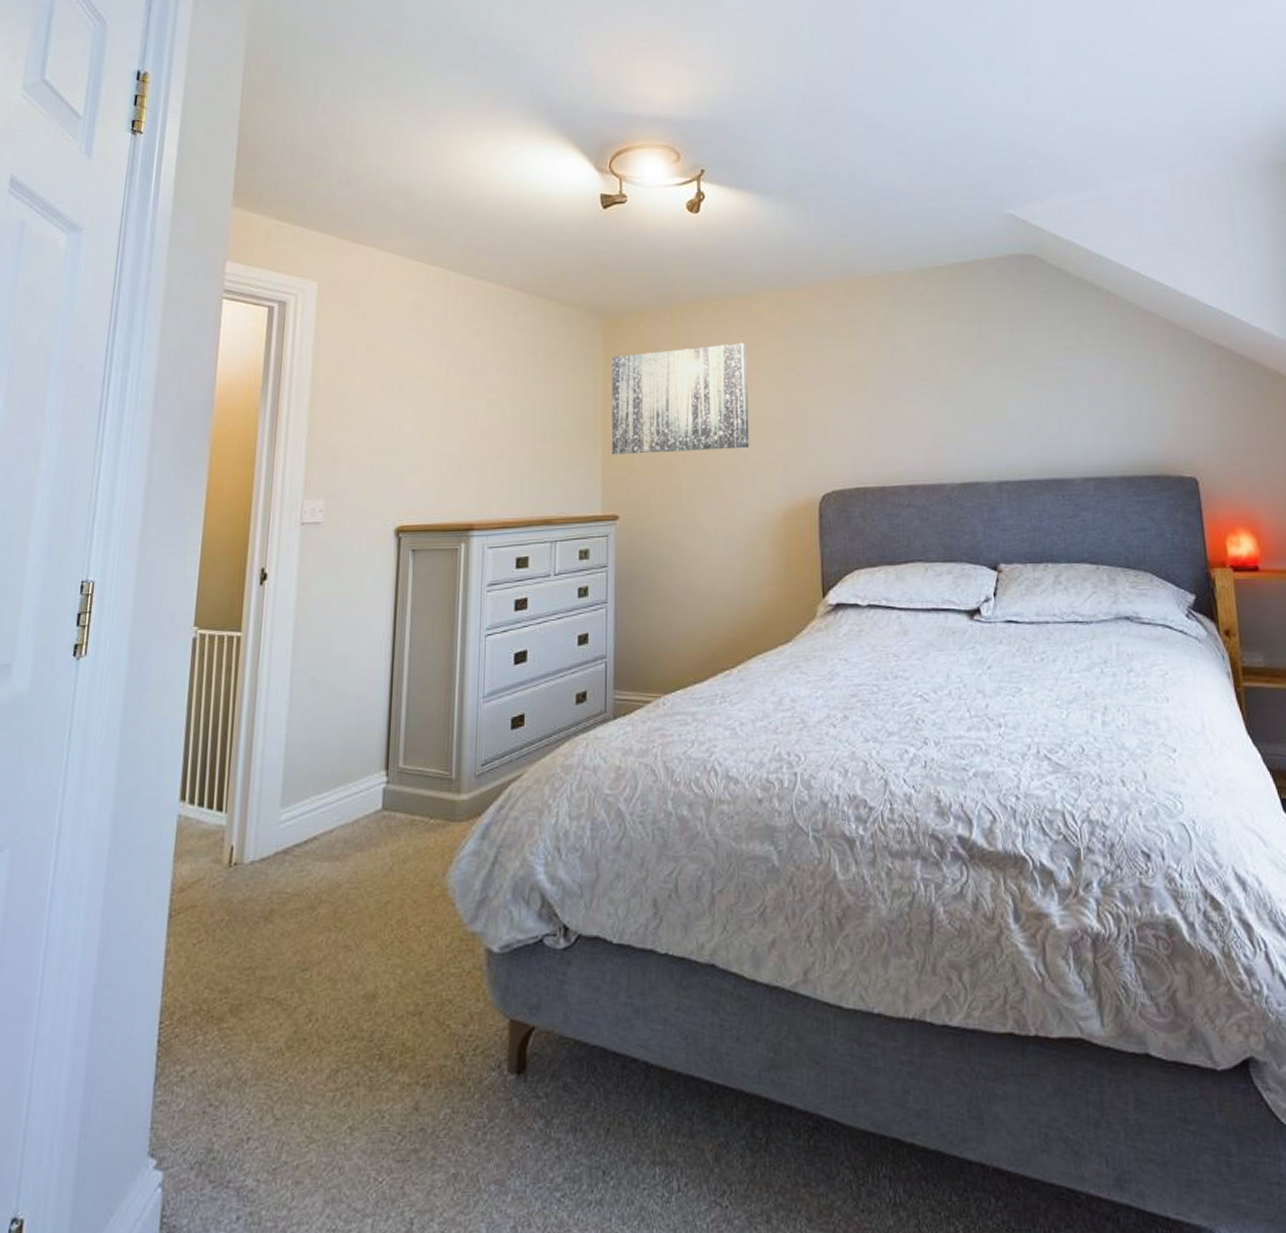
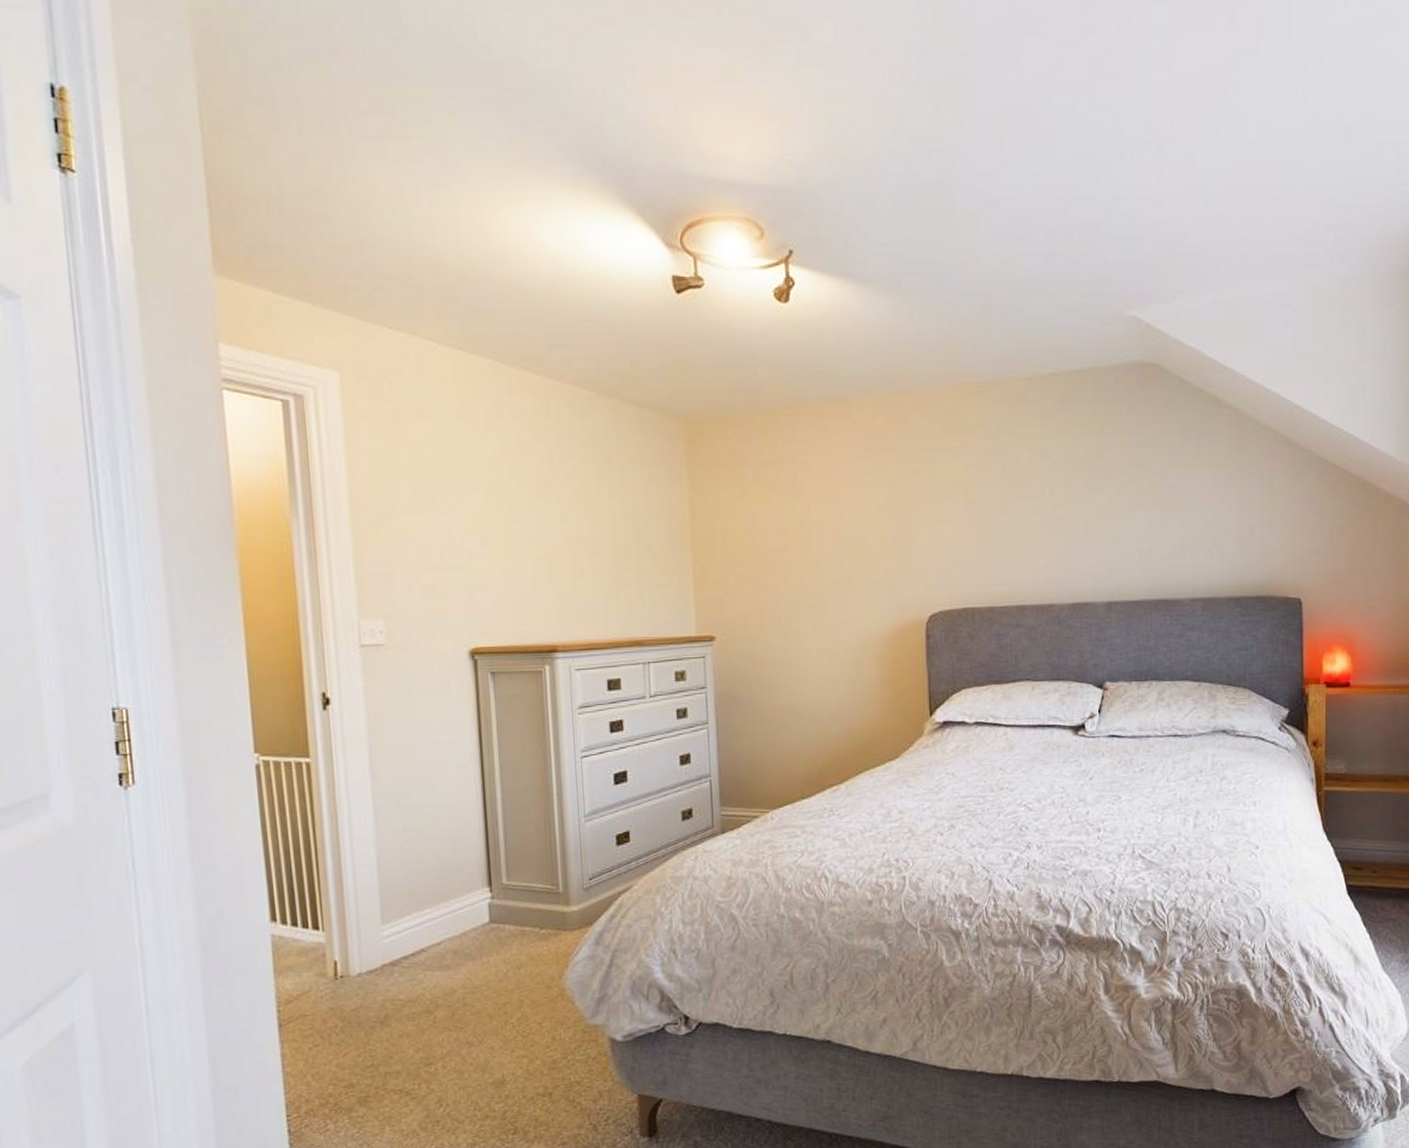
wall art: present [611,343,749,455] -> none [697,453,852,573]

